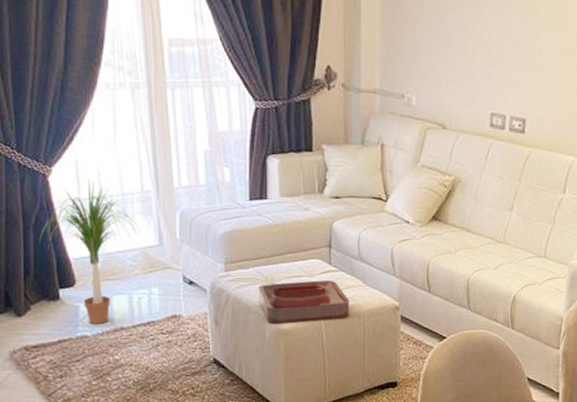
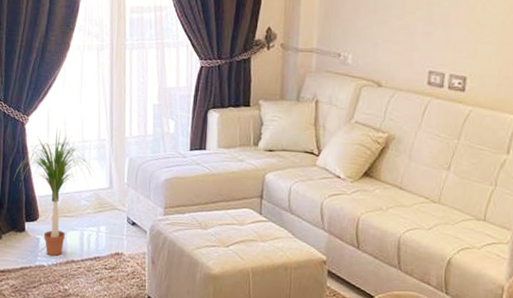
decorative tray: present [258,280,350,325] -> none [192,229,278,270]

